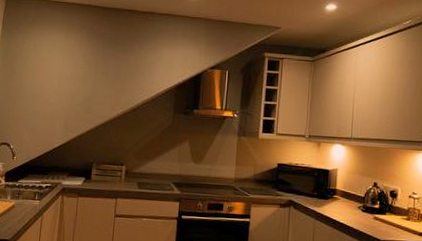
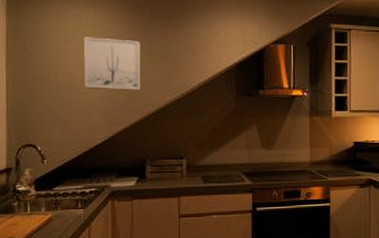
wall art: none [52,57,99,104] -> present [84,37,141,90]

